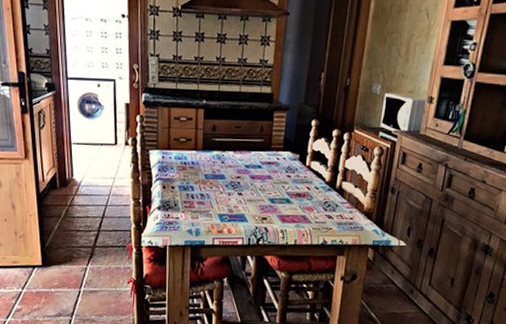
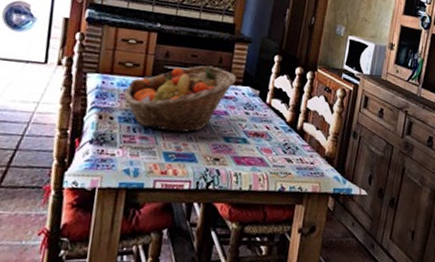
fruit basket: none [180,135,277,197] -> present [123,65,236,133]

